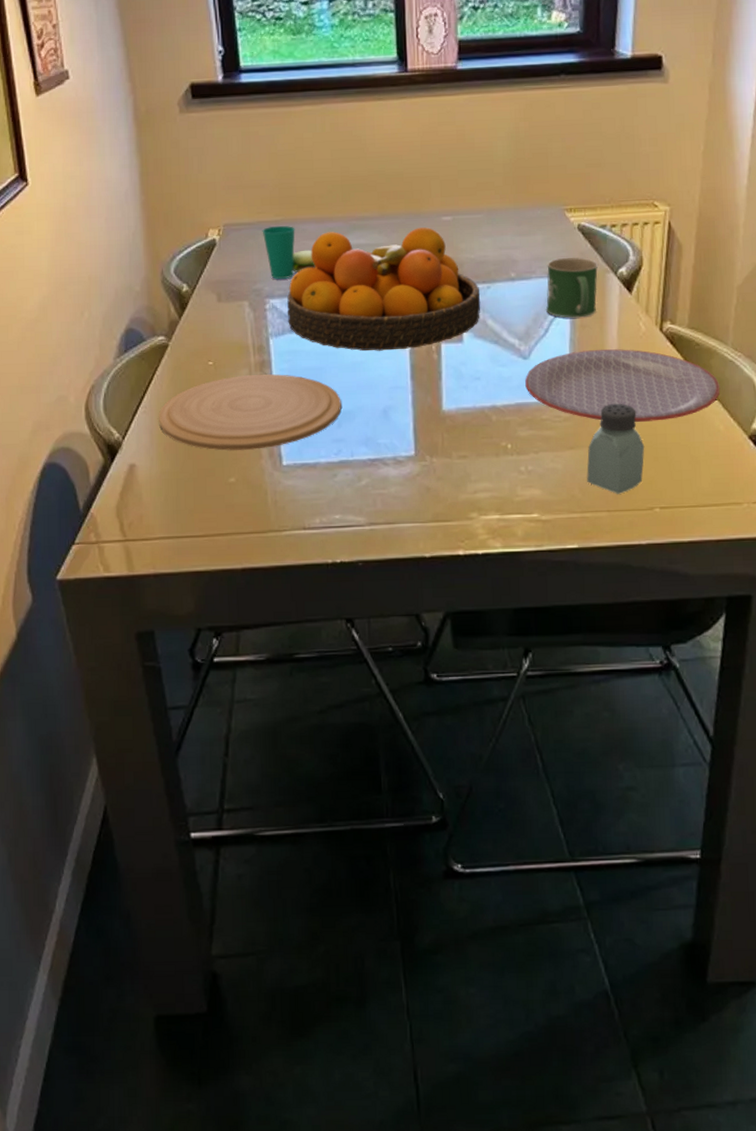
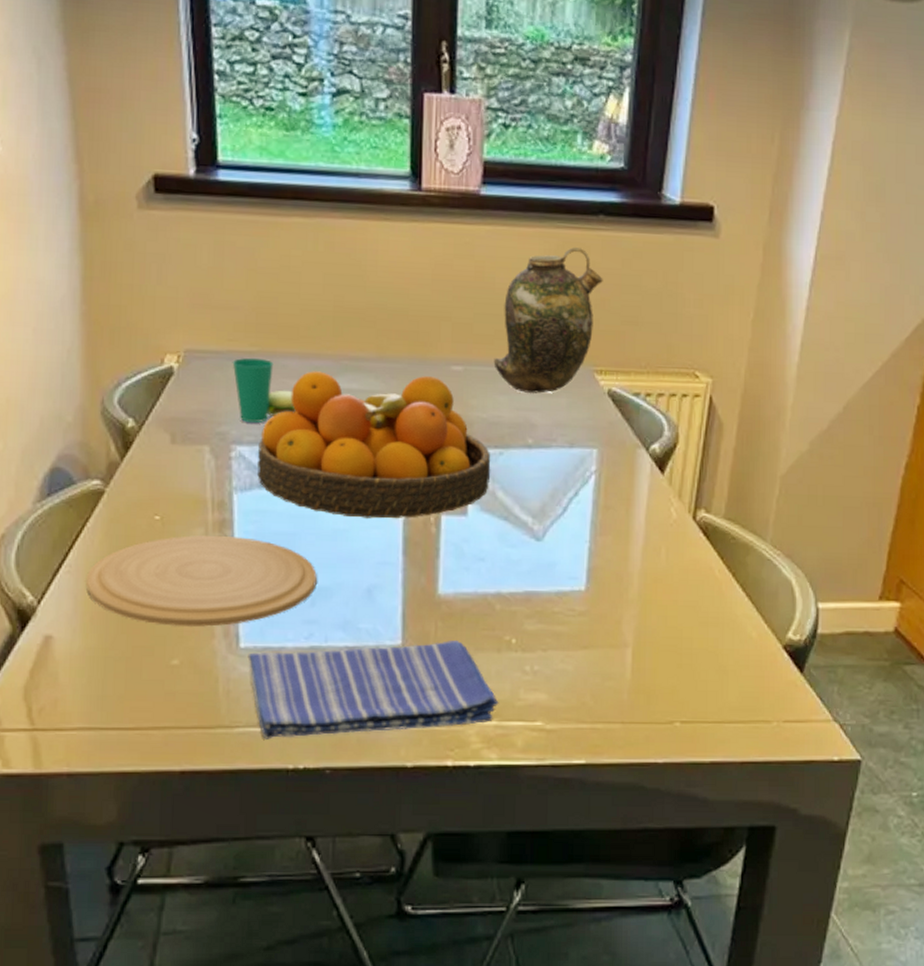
dish towel: none [289,449,500,540] -> present [247,641,499,739]
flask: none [477,105,568,234] -> present [493,247,603,393]
plate: present [525,349,721,423] -> none [537,535,756,623]
mug: present [545,257,599,318] -> none [565,426,629,498]
saltshaker: present [587,403,645,494] -> none [601,599,668,704]

